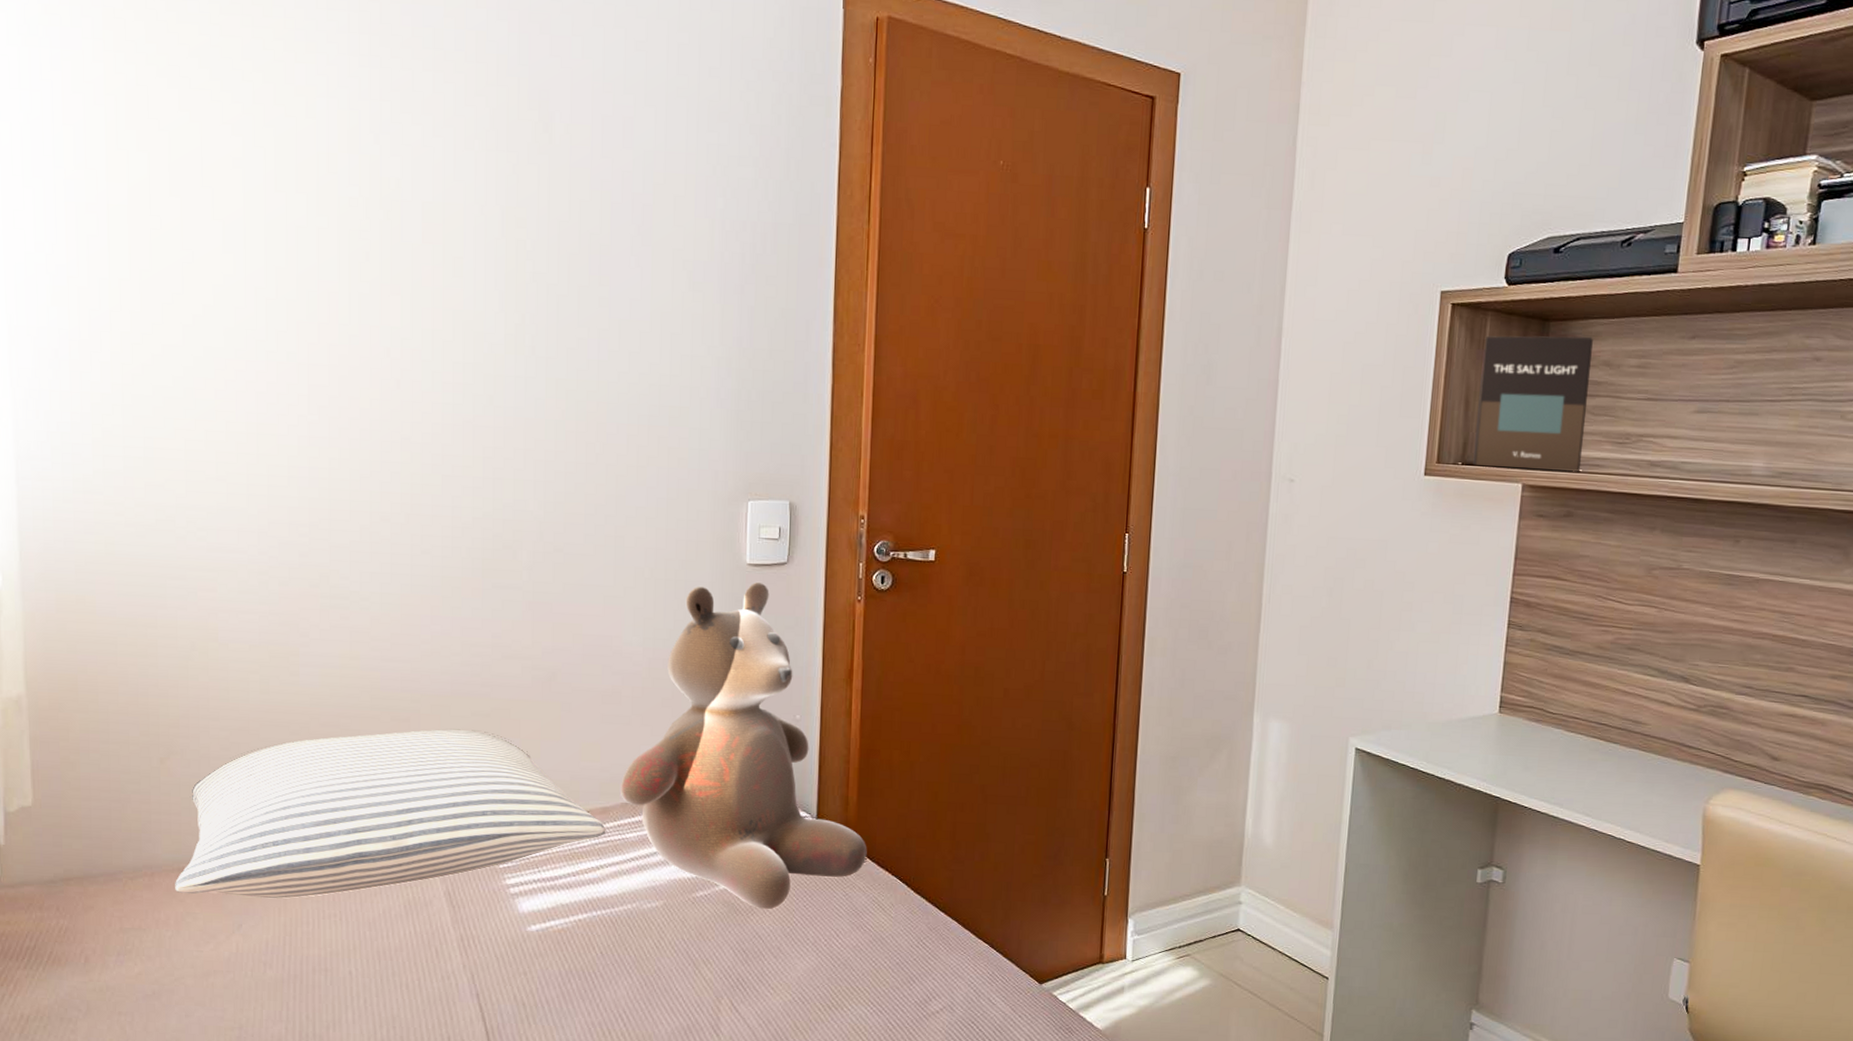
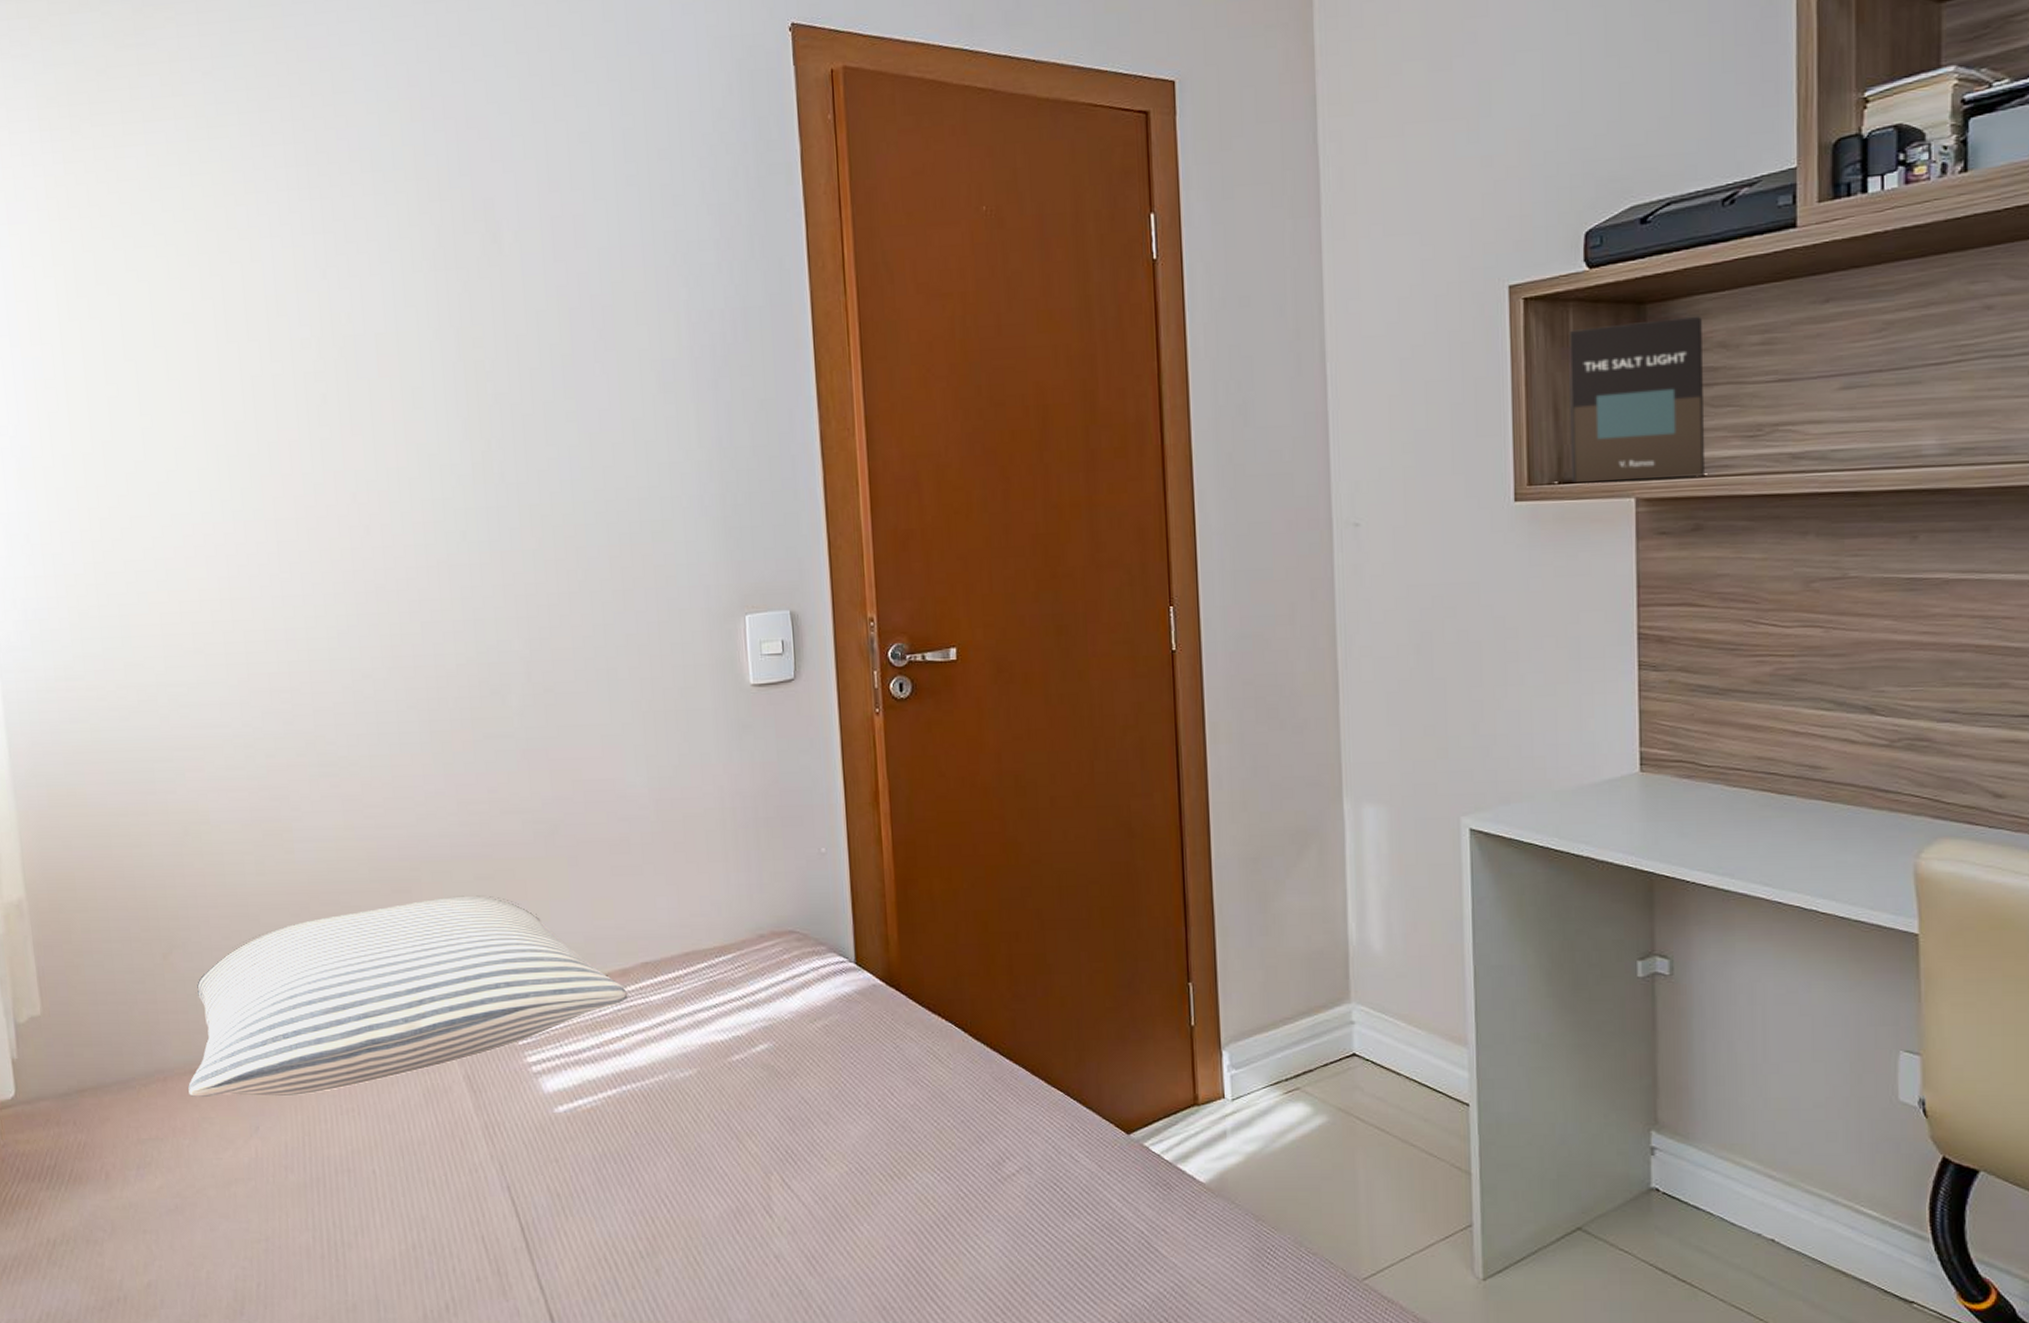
teddy bear: present [621,581,867,910] -> none [639,703,916,1071]

